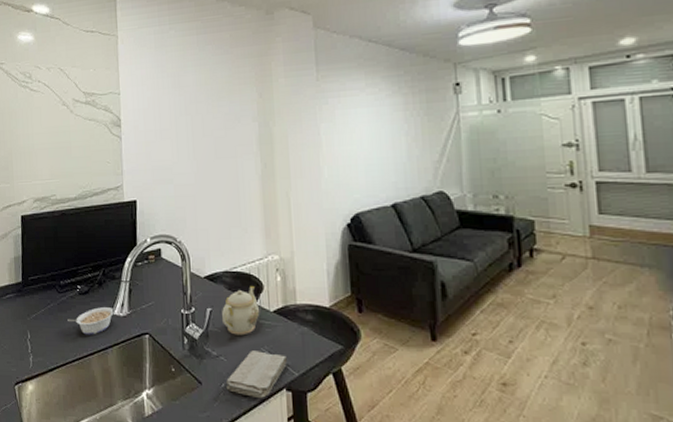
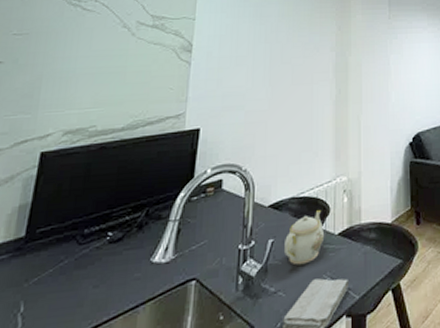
legume: present [67,307,115,335] -> none [86,254,155,294]

